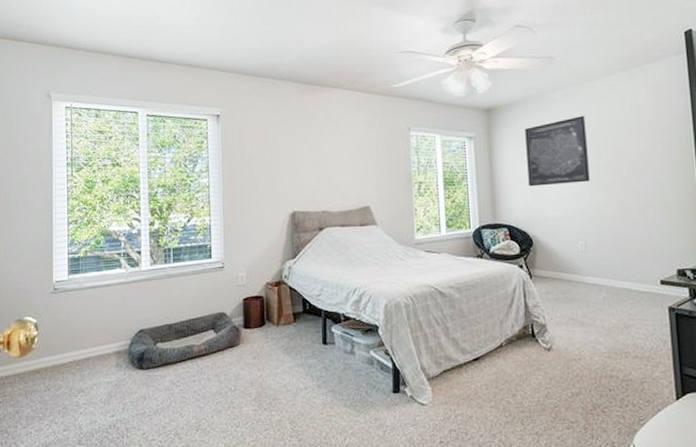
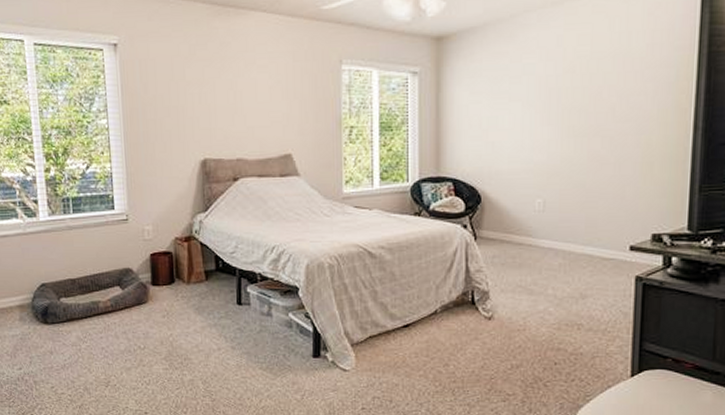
wall art: present [525,115,590,187] -> none [482,45,560,134]

